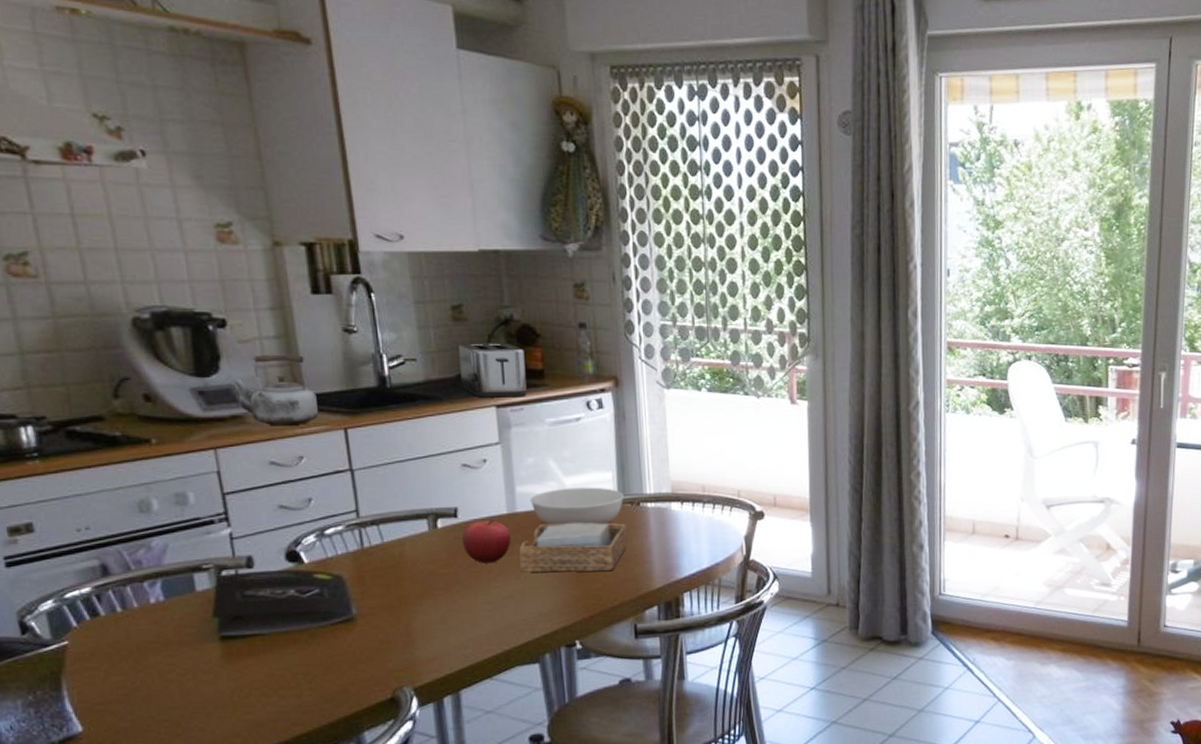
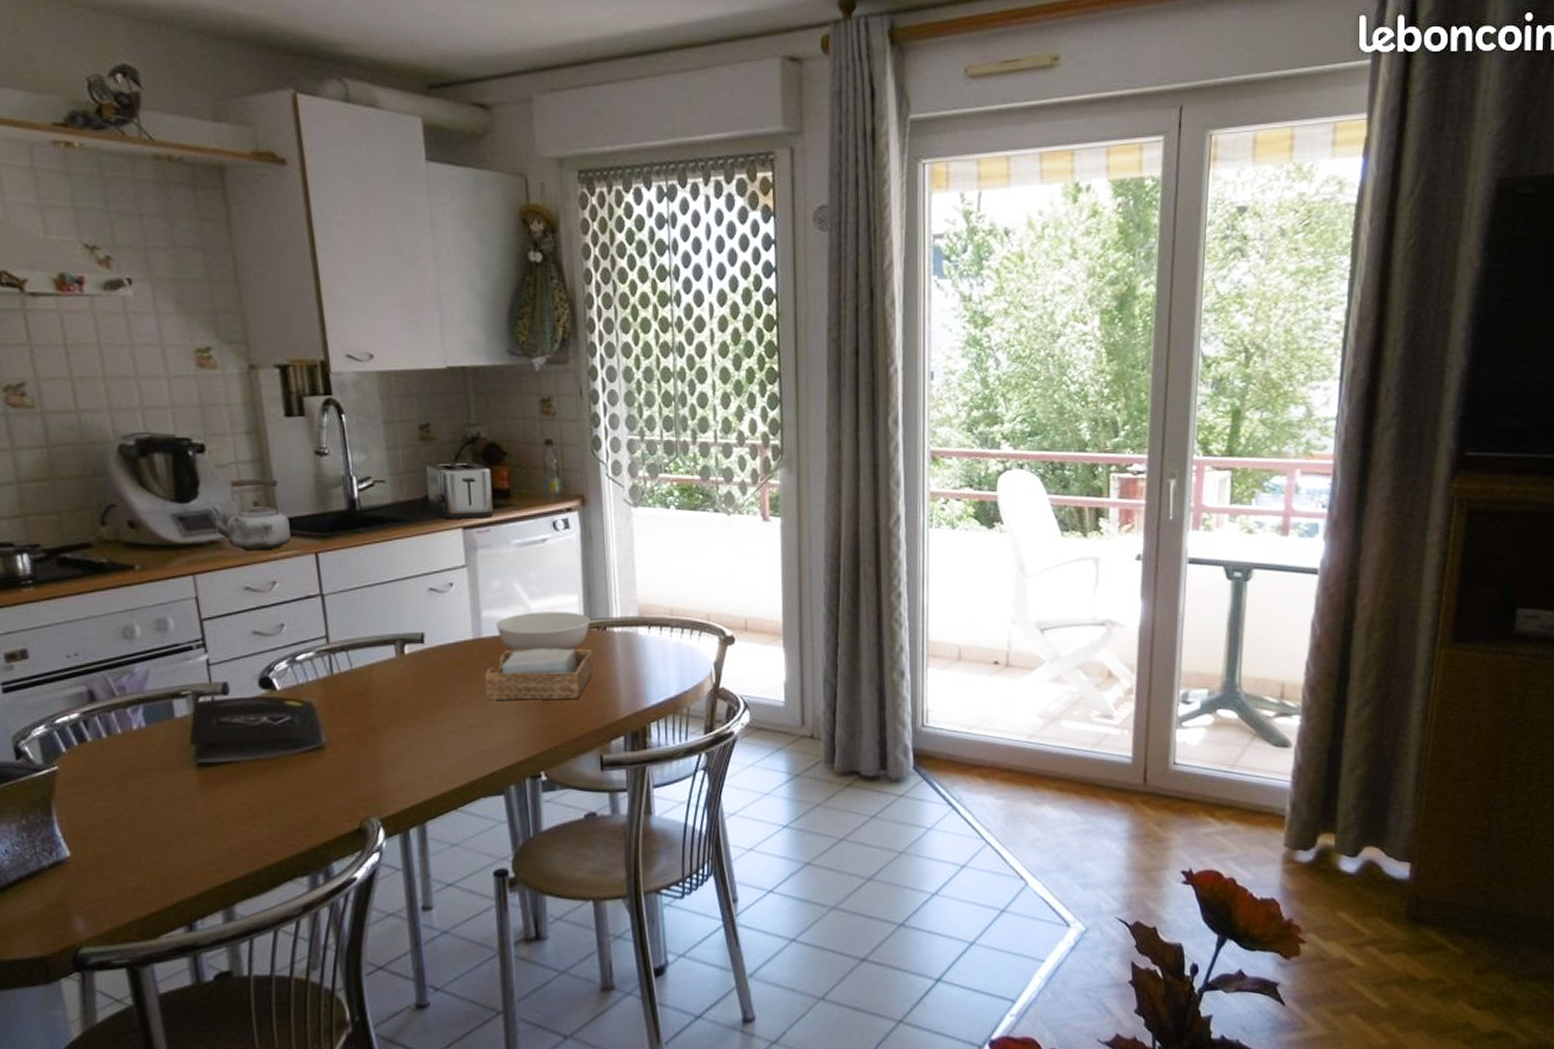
fruit: present [462,518,511,564] -> none [429,644,477,691]

